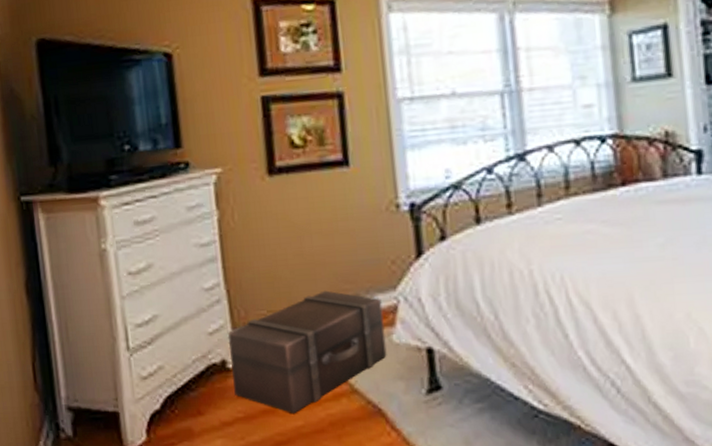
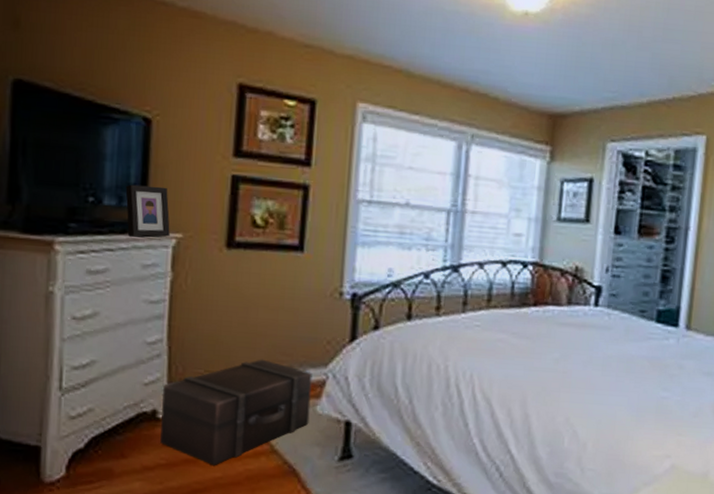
picture frame: none [158,121,209,180] -> present [125,184,170,237]

